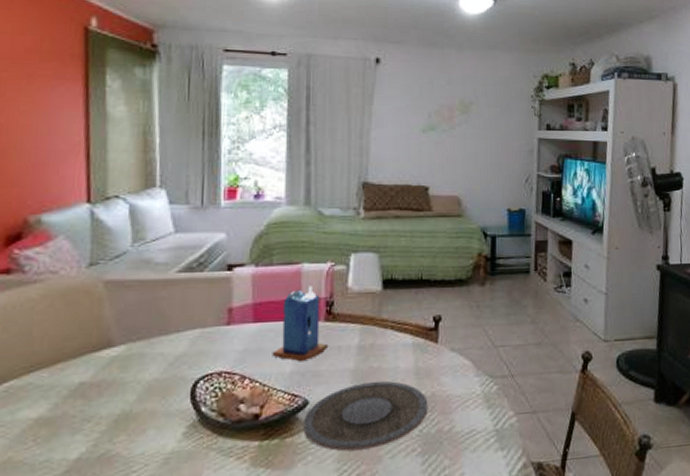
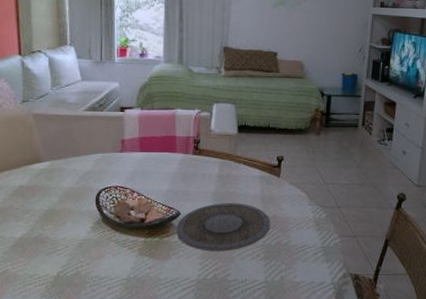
candle: present [272,285,329,362] -> none [153,127,196,184]

